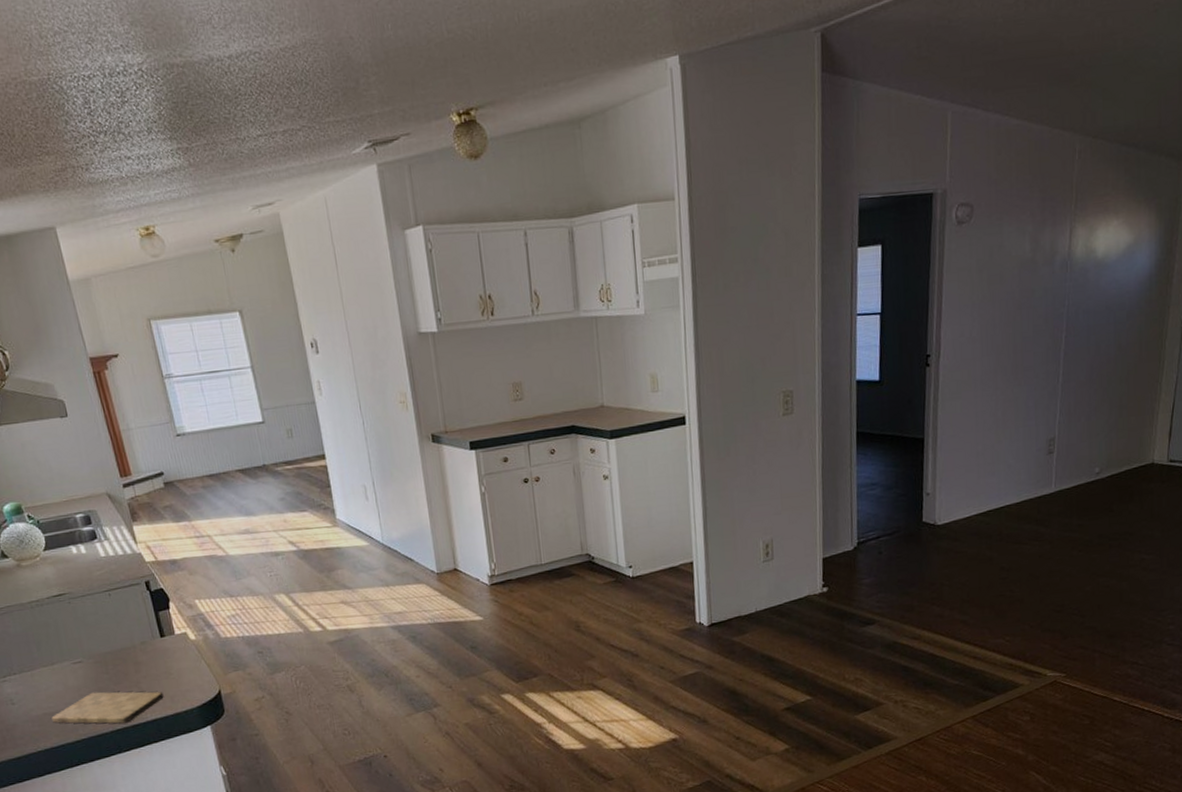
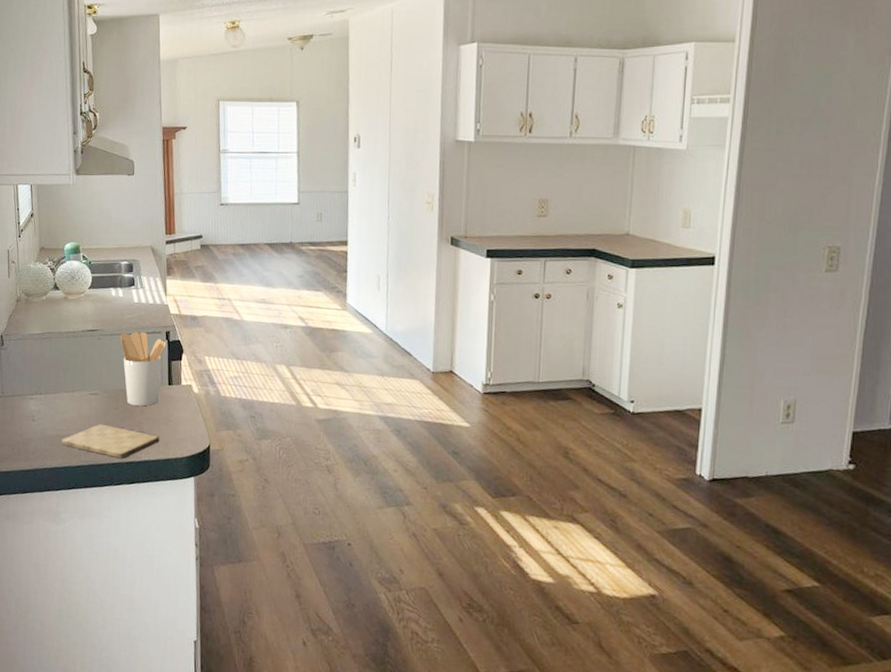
utensil holder: none [93,586,153,666] -> present [120,331,167,407]

